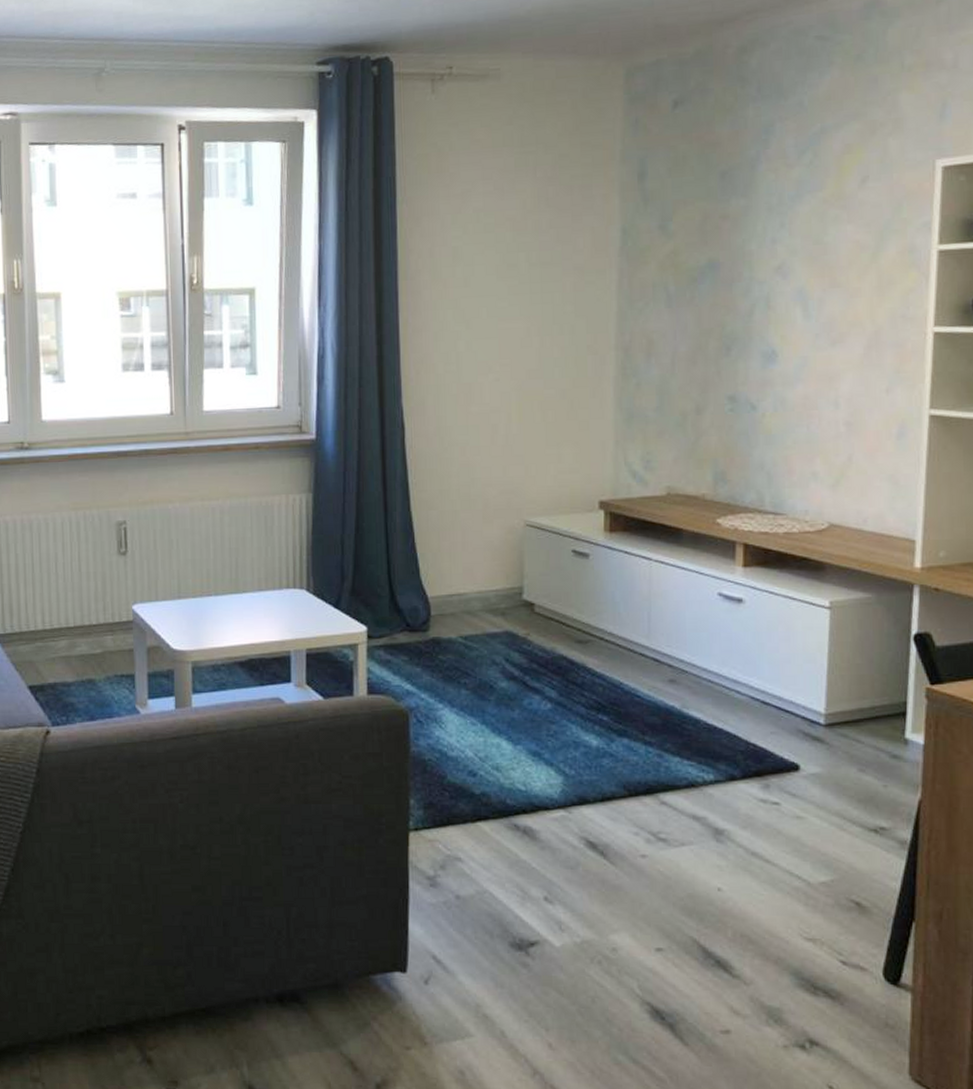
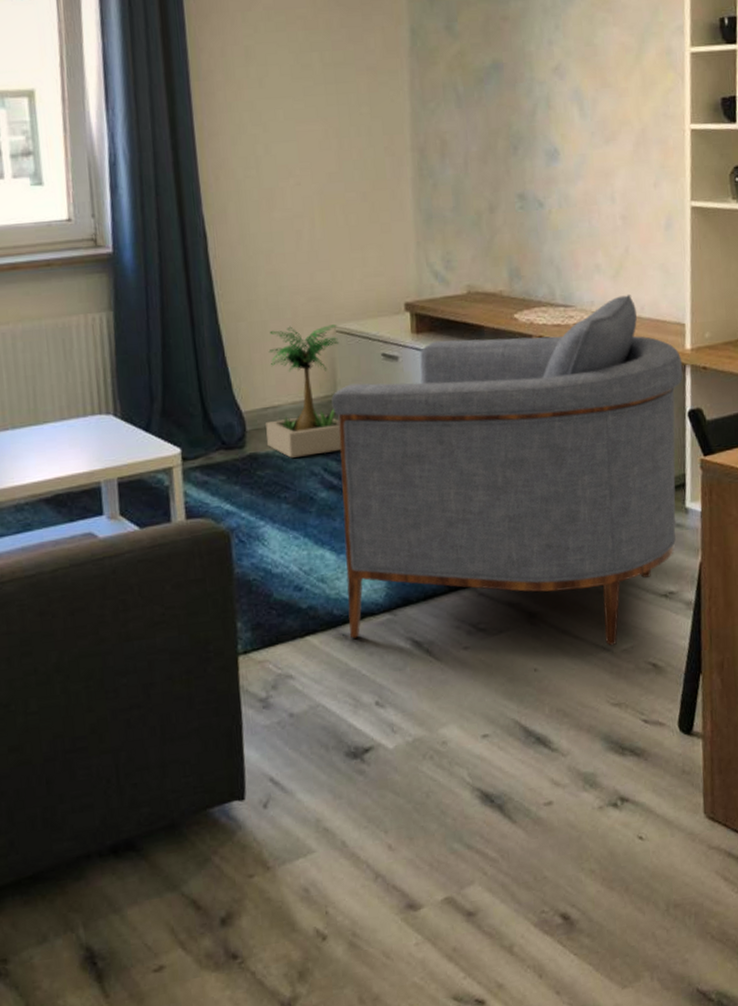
potted plant: none [450,517,529,645] -> present [266,324,342,458]
armchair: none [517,504,910,875] -> present [331,294,683,645]

